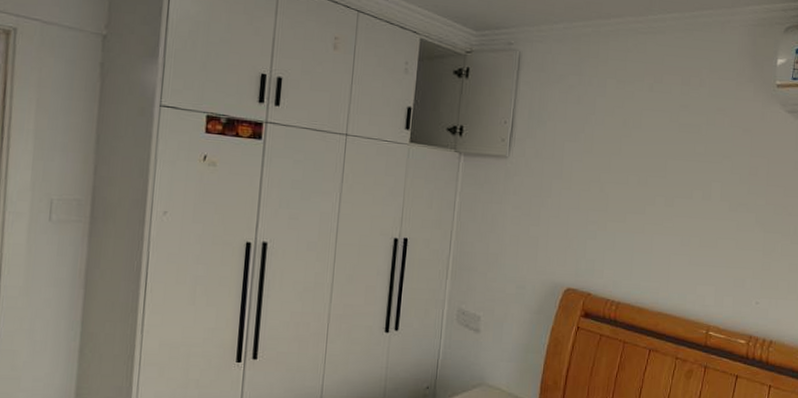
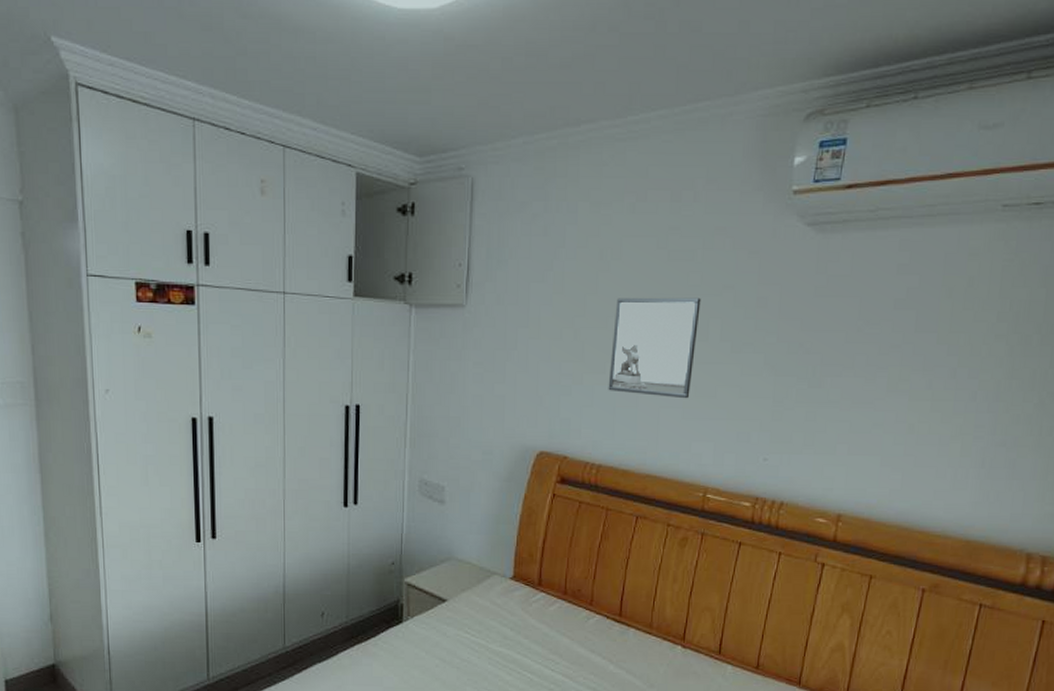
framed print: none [627,160,705,248] -> present [608,297,701,399]

